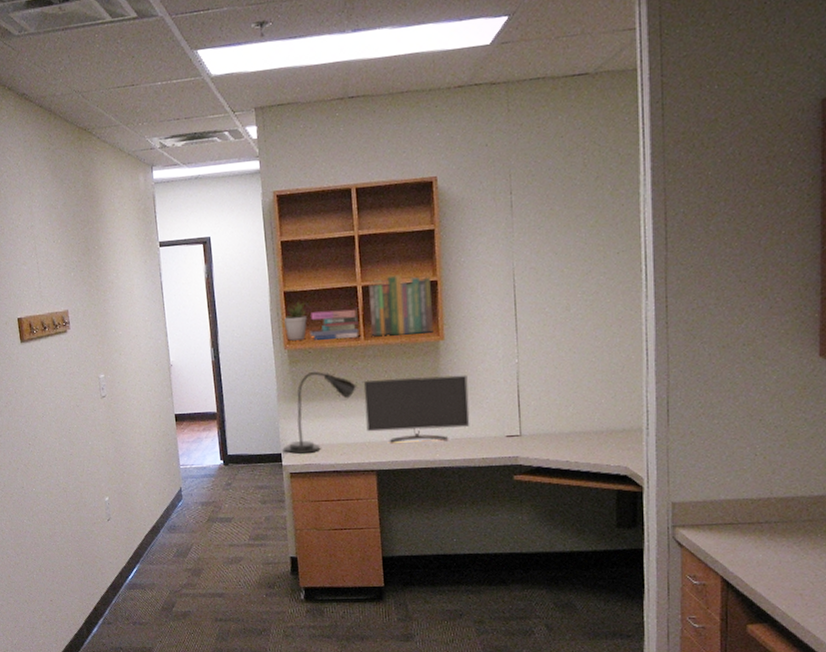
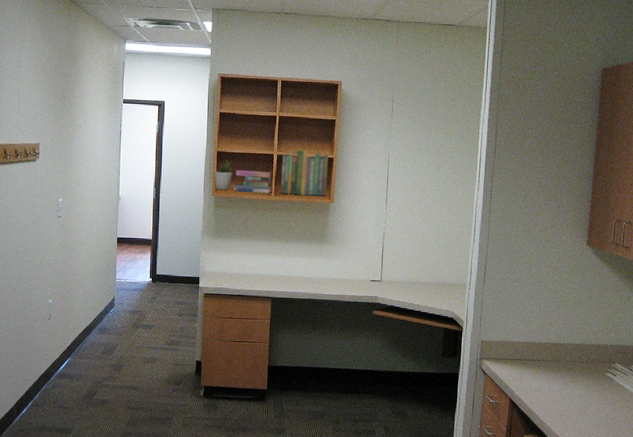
desk lamp: present [281,371,358,454] -> none [199,215,265,279]
computer monitor: present [363,375,470,445] -> none [268,228,347,280]

